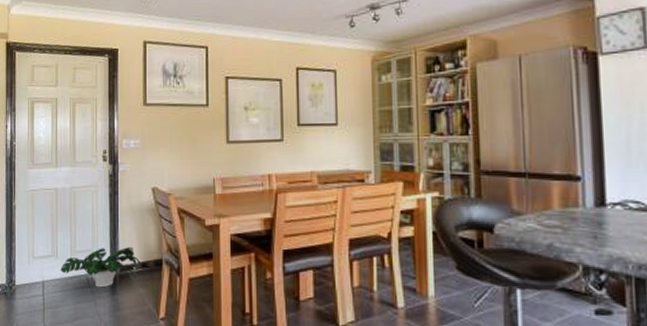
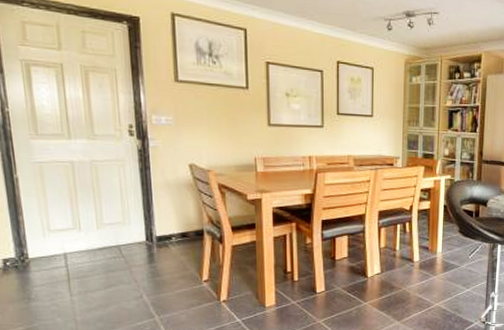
potted plant: present [61,247,141,288] -> none [86,219,180,257]

